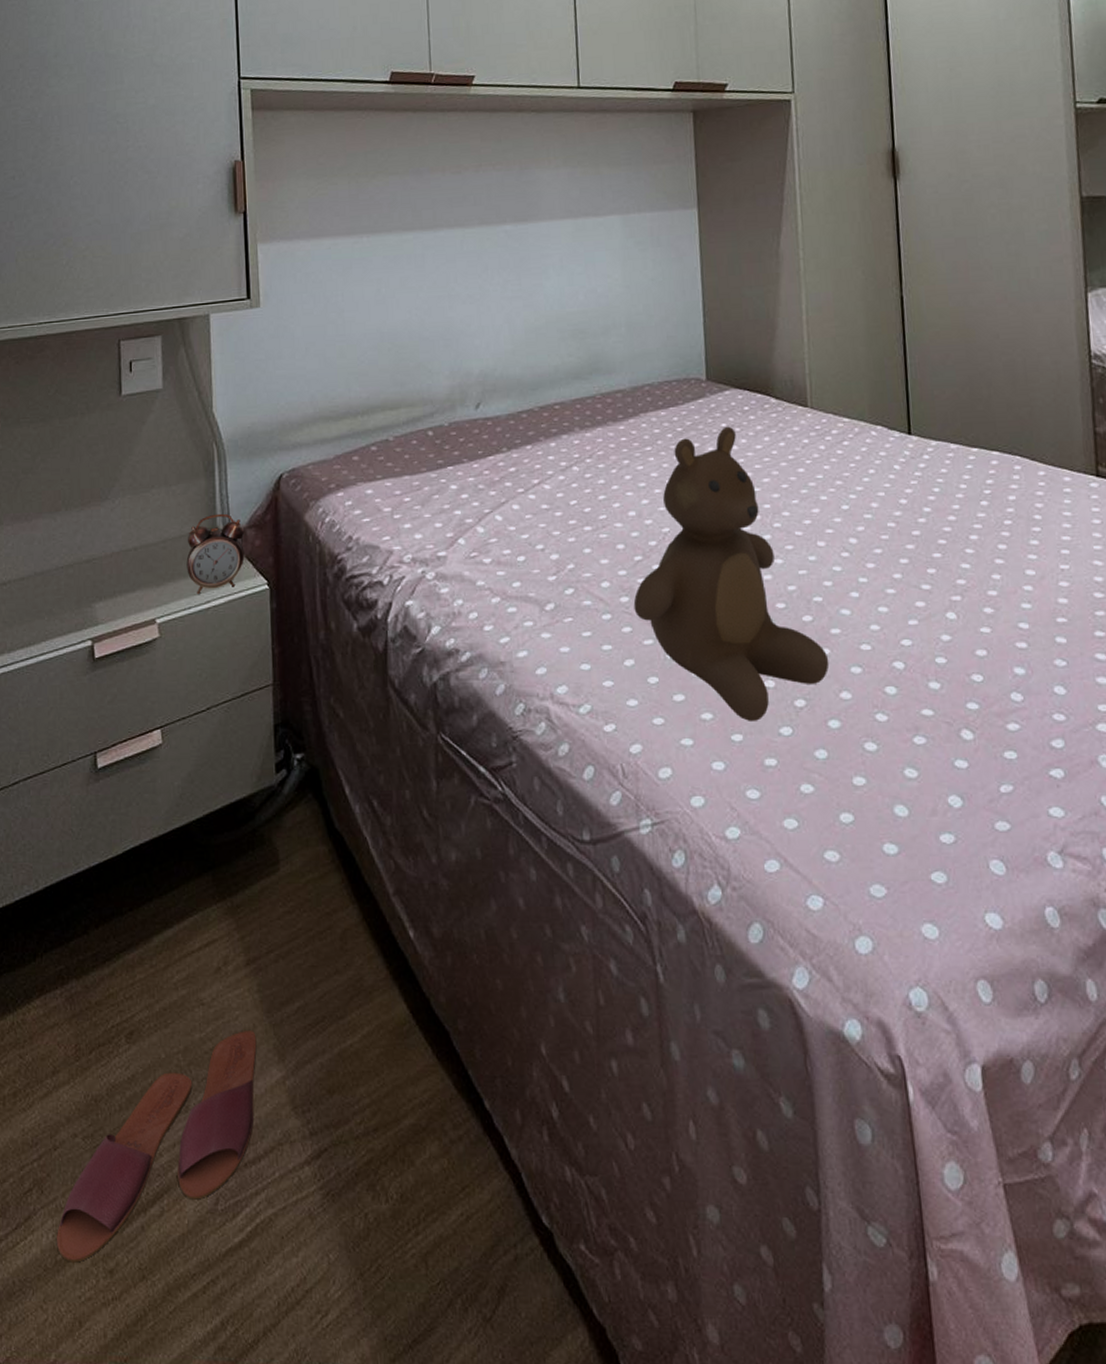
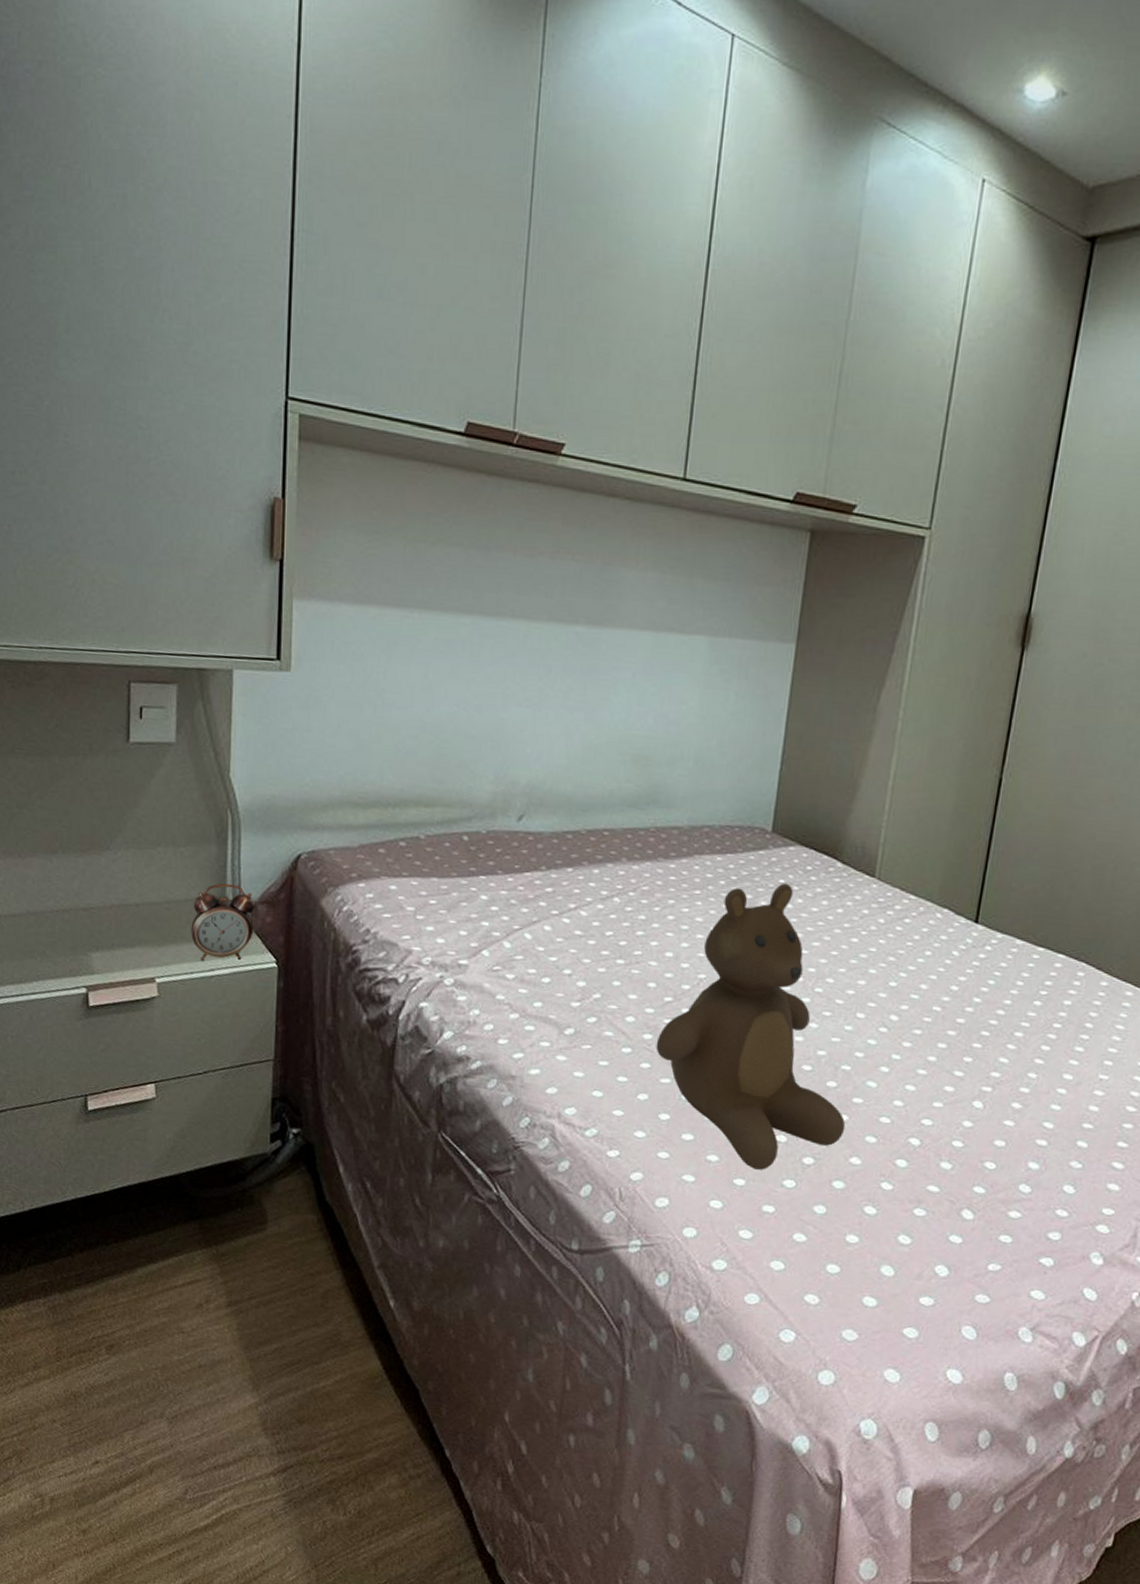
slippers: present [57,1031,257,1263] -> none [34,1360,233,1520]

